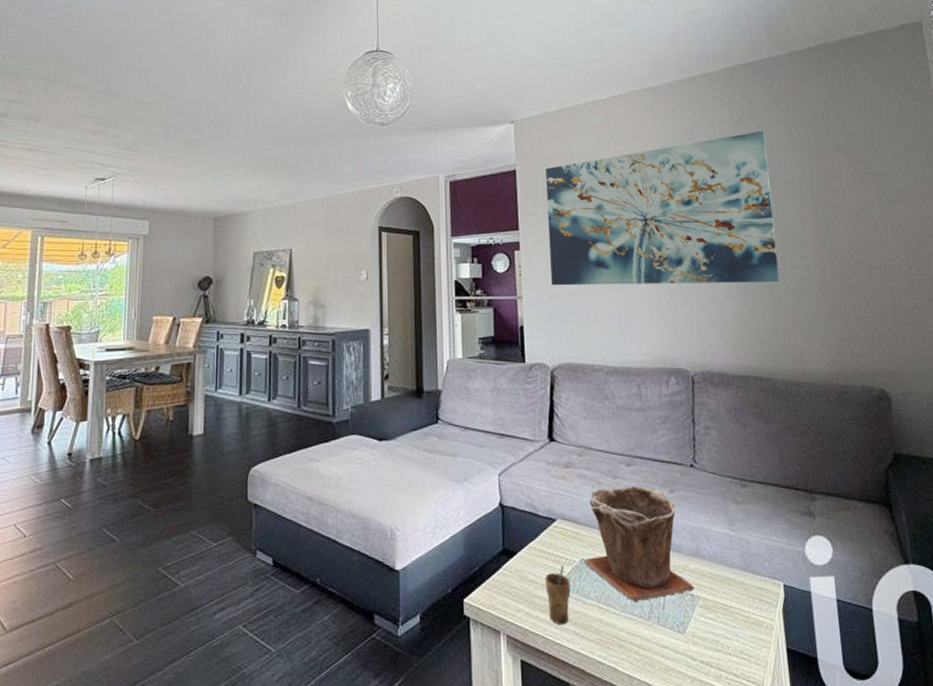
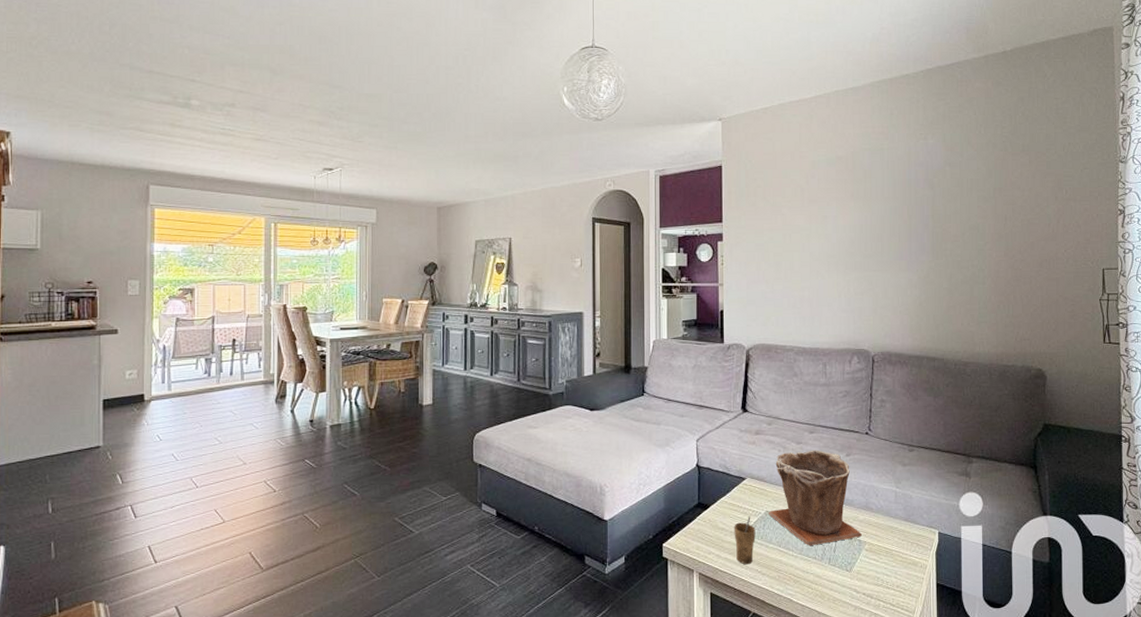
wall art: present [546,130,780,286] -> none [750,131,958,274]

